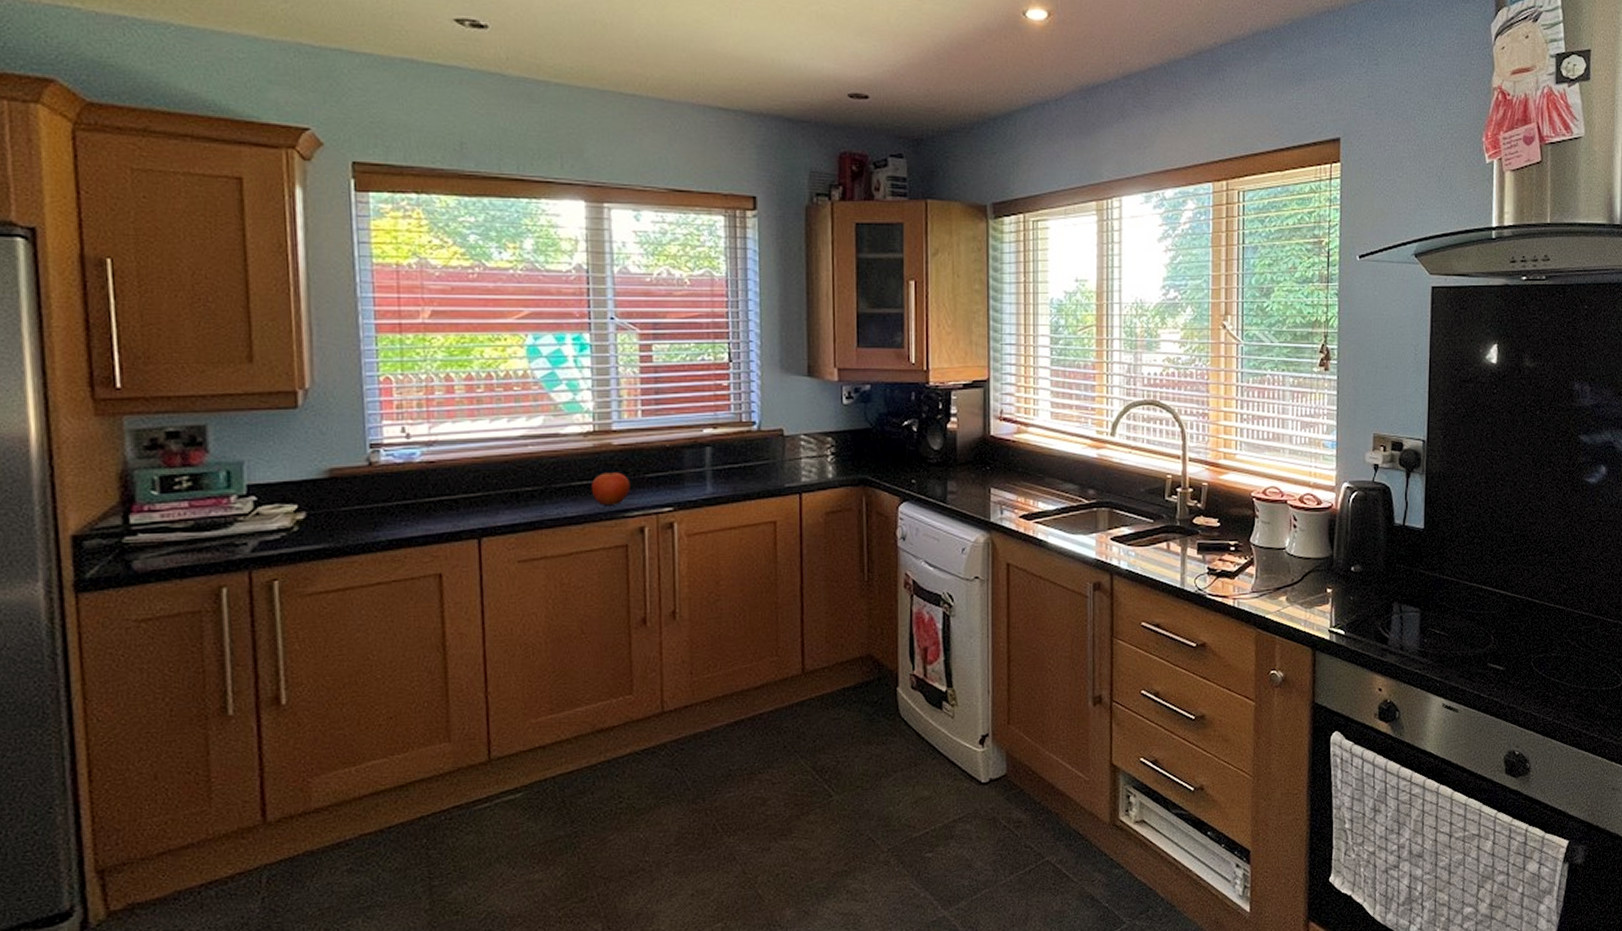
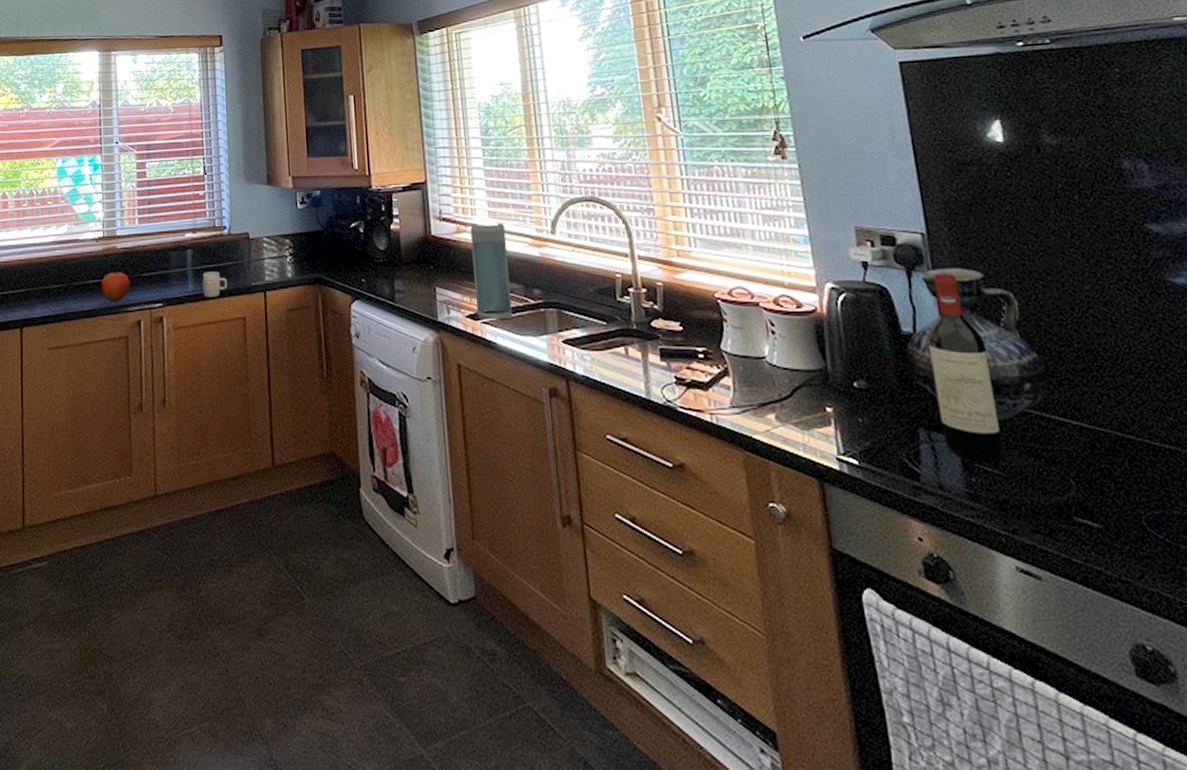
mug: none [724,472,756,501] -> present [202,271,228,298]
soap dispenser: none [1030,424,1067,520] -> present [470,223,513,320]
ceramic jug: none [1393,470,1492,594] -> present [904,268,1050,421]
wine bottle: none [1410,474,1454,627] -> present [927,273,1005,463]

